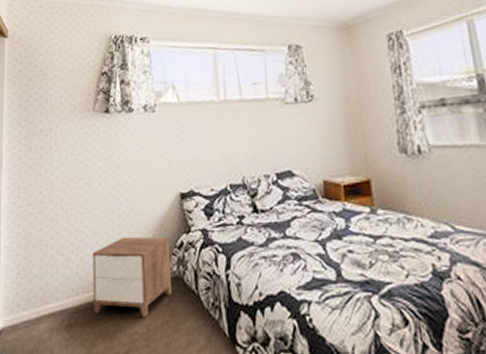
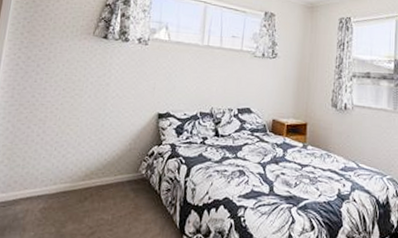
nightstand: present [92,236,171,318] -> none [67,142,143,208]

